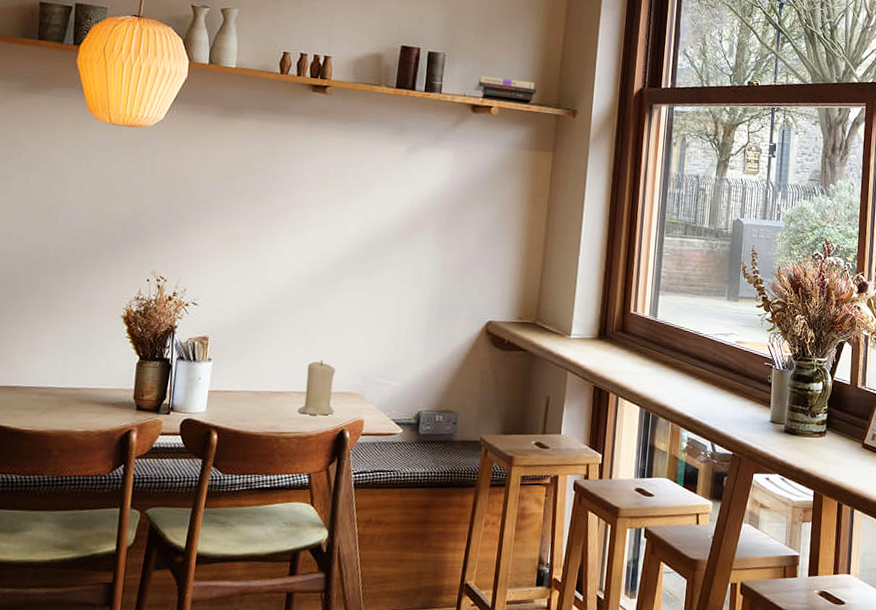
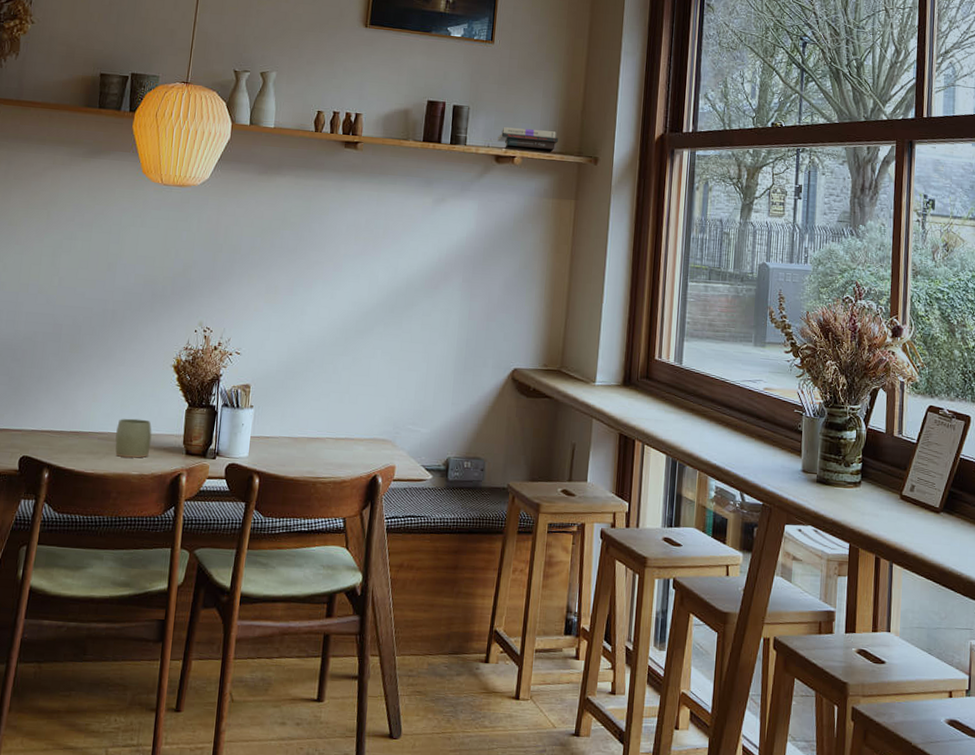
mug: none [57,372,99,414] -> present [115,418,152,458]
candle: present [297,360,336,416] -> none [332,407,368,461]

